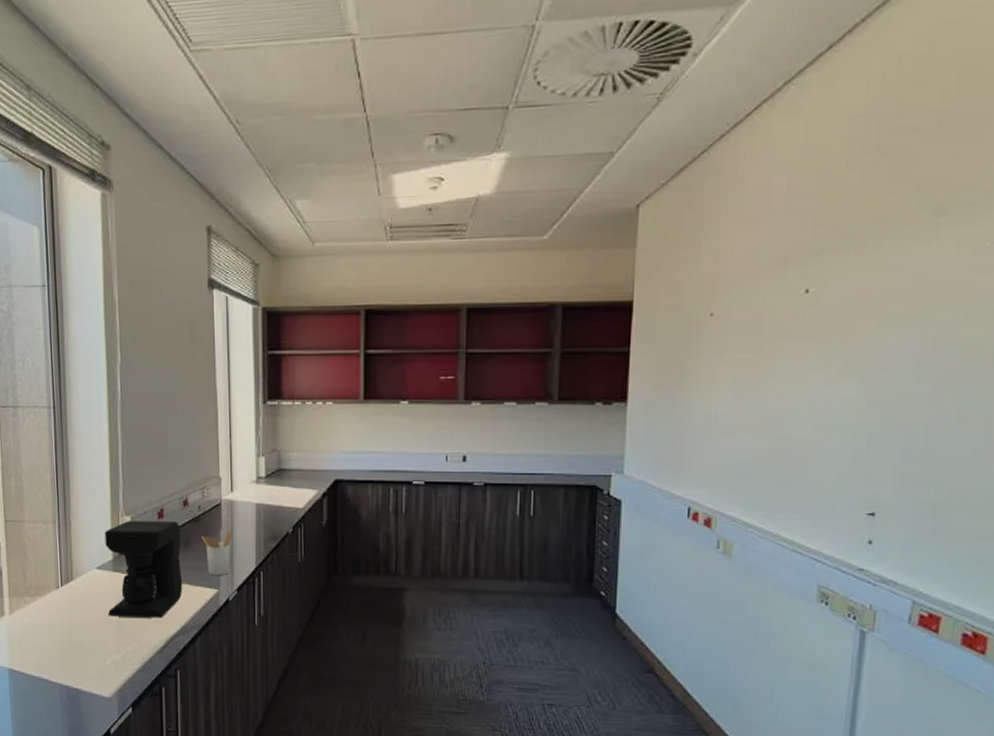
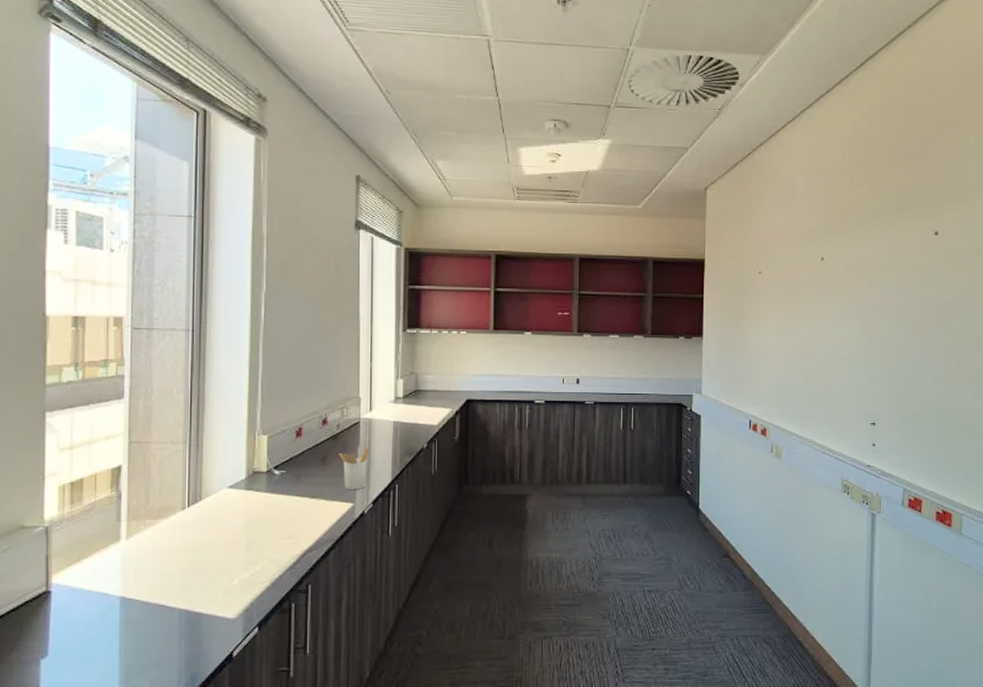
coffee maker: present [105,521,183,618] -> none [238,439,318,535]

